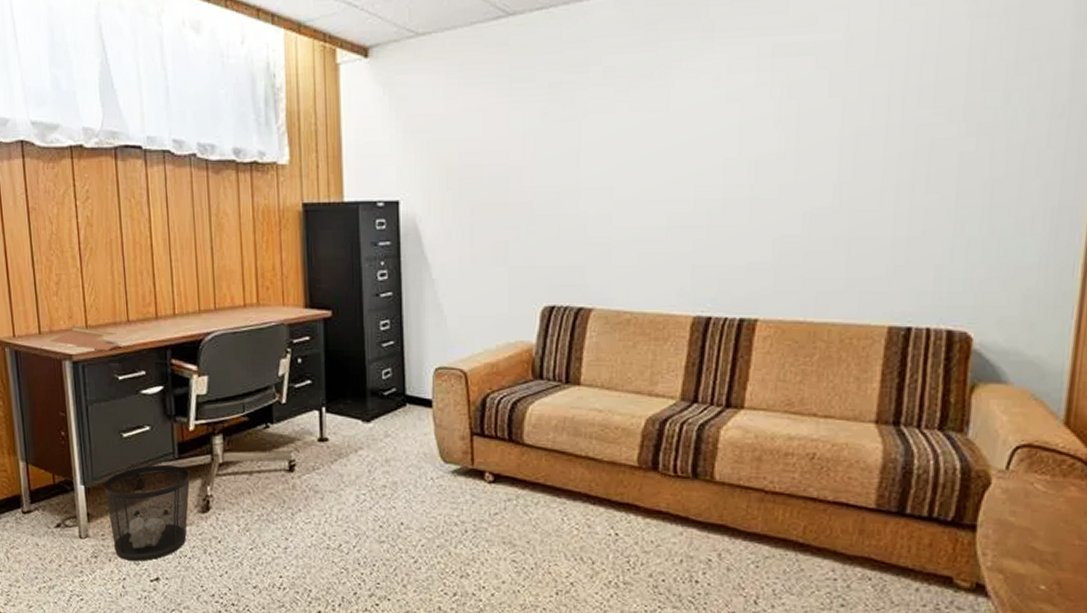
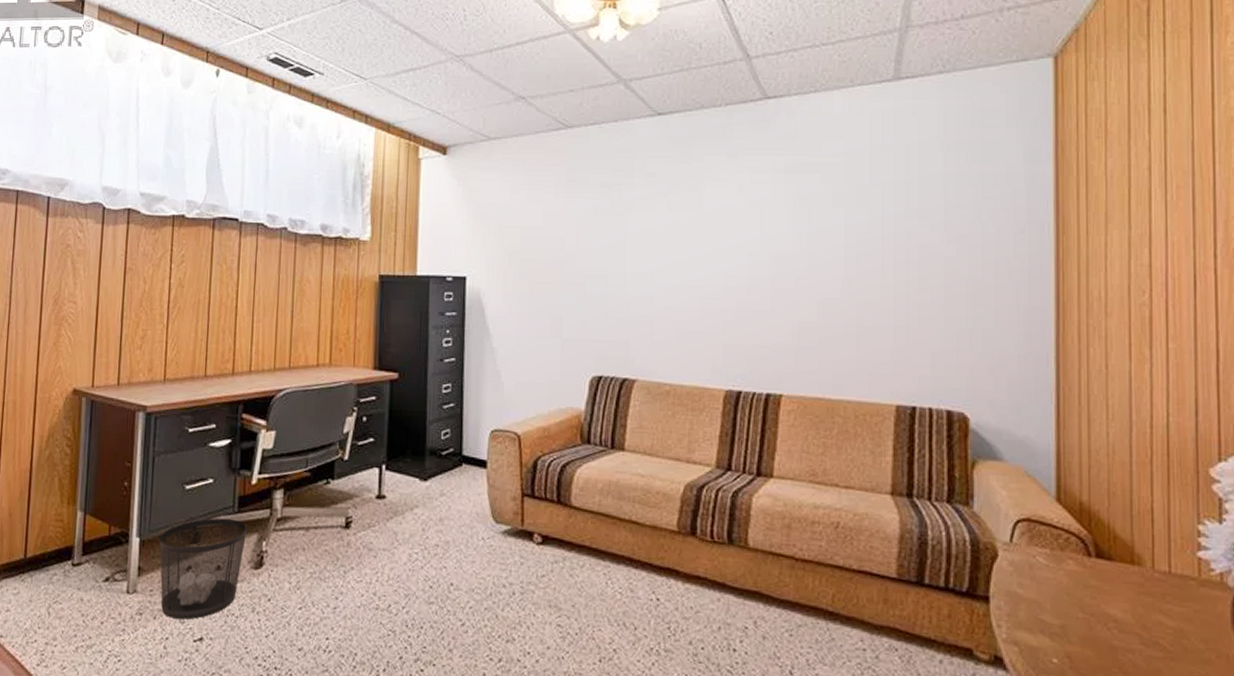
papers: present [49,327,123,351] -> none [126,379,197,404]

